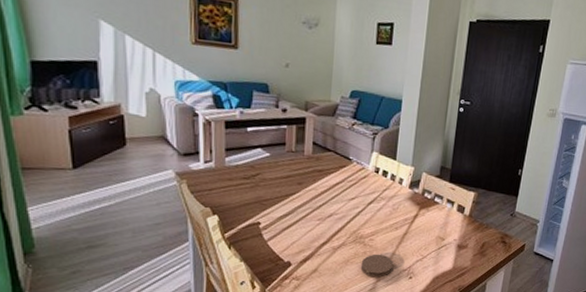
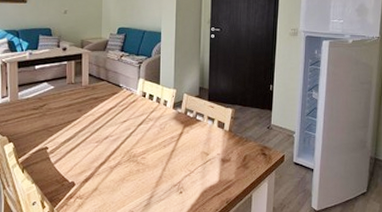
coaster: present [360,254,394,278] -> none [135,171,165,194]

